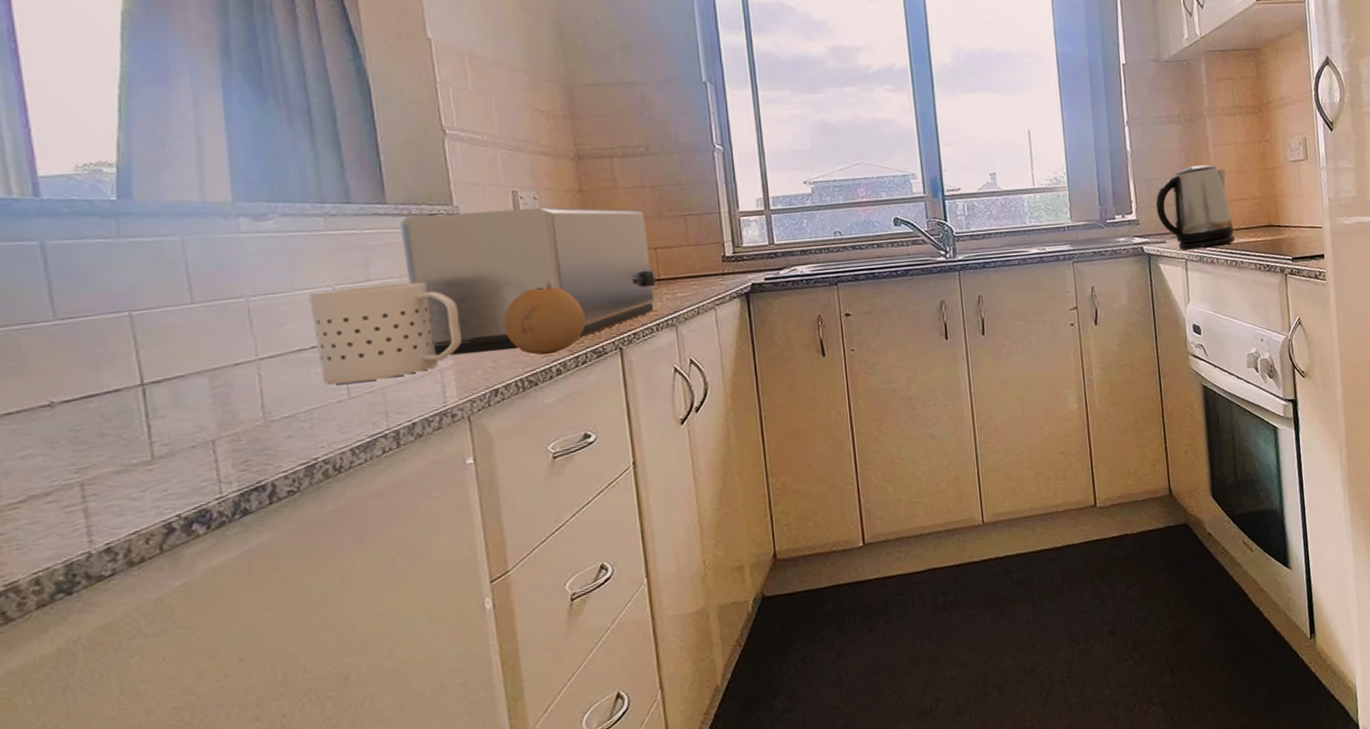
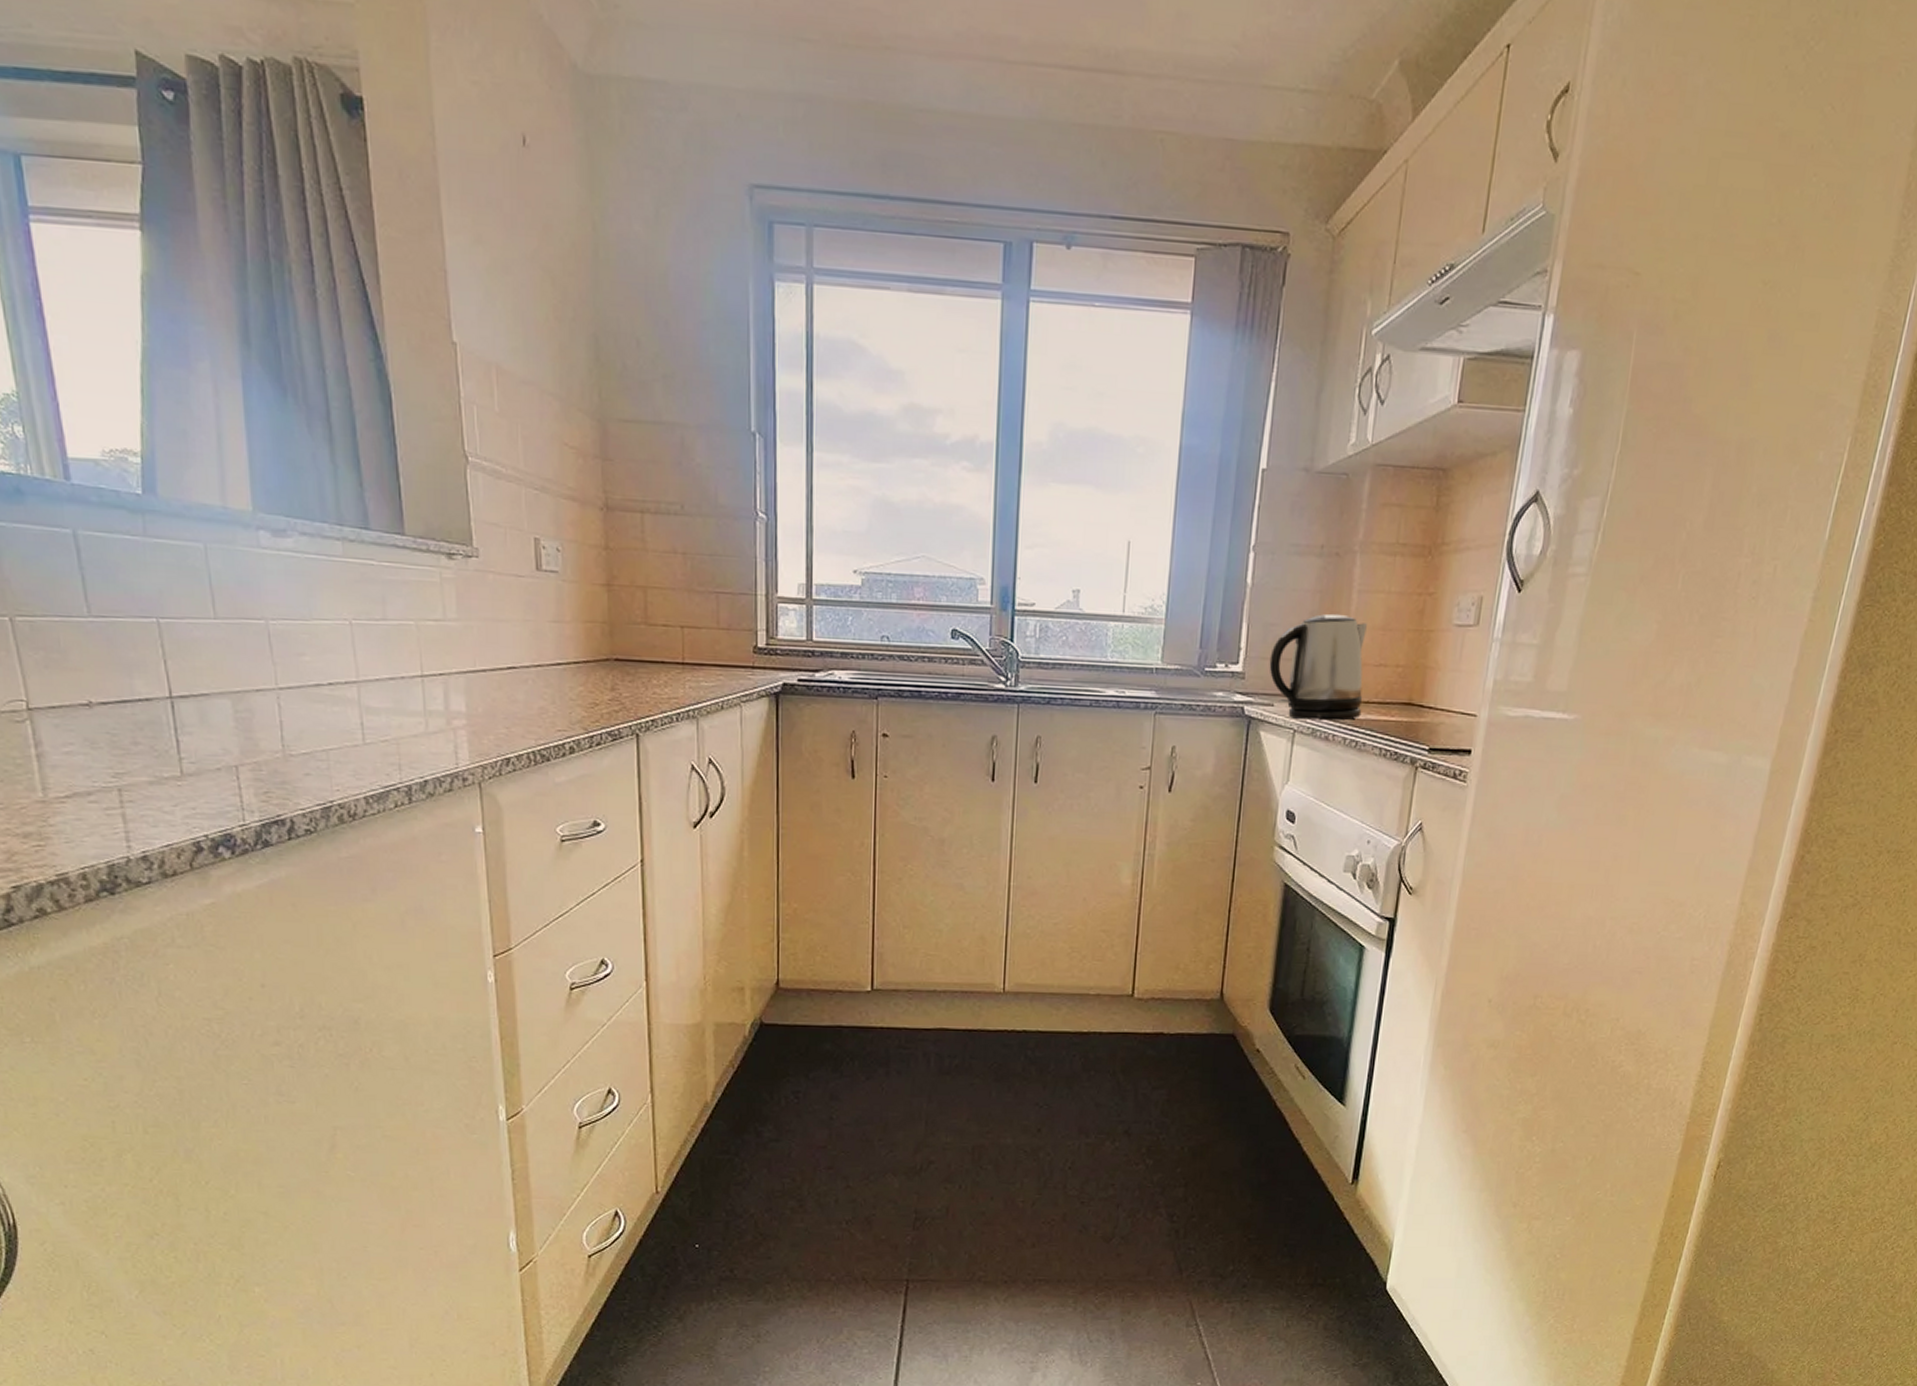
mug: present [309,281,463,385] -> none [327,624,477,729]
toaster: present [400,207,657,355] -> none [418,553,681,717]
fruit: present [503,287,586,356] -> none [518,653,603,730]

